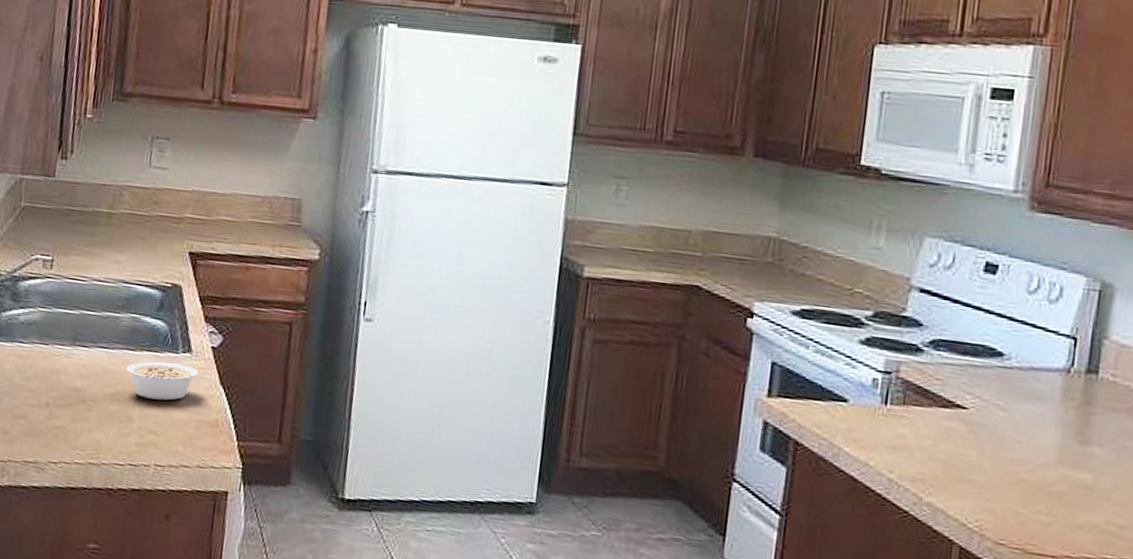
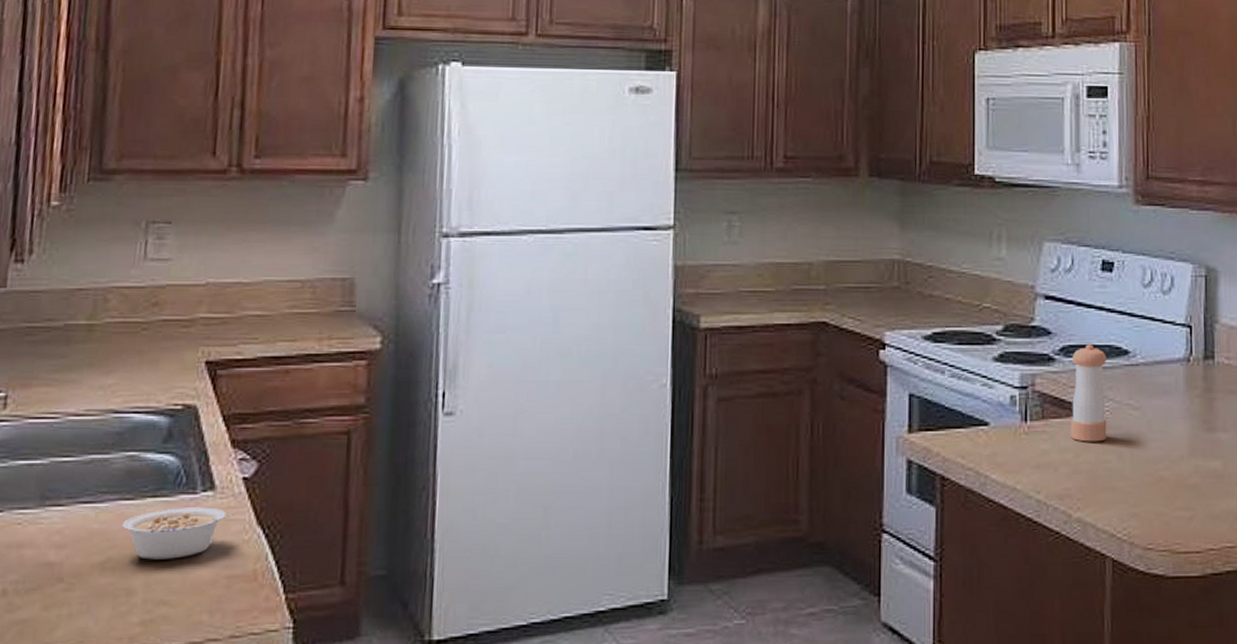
pepper shaker: none [931,341,979,435] -> present [1071,345,1107,442]

